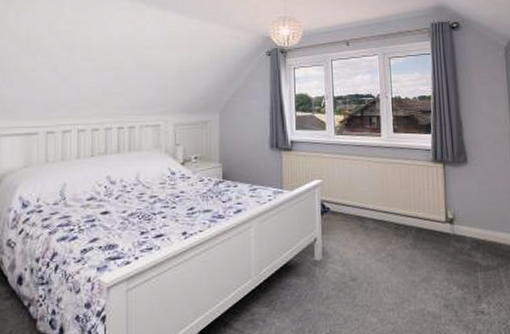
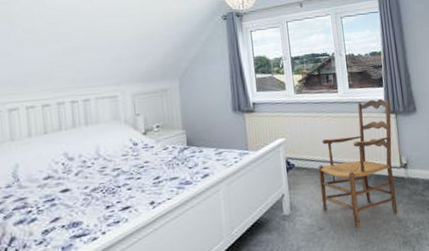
armchair: none [354,146,440,283] -> present [318,98,398,228]

